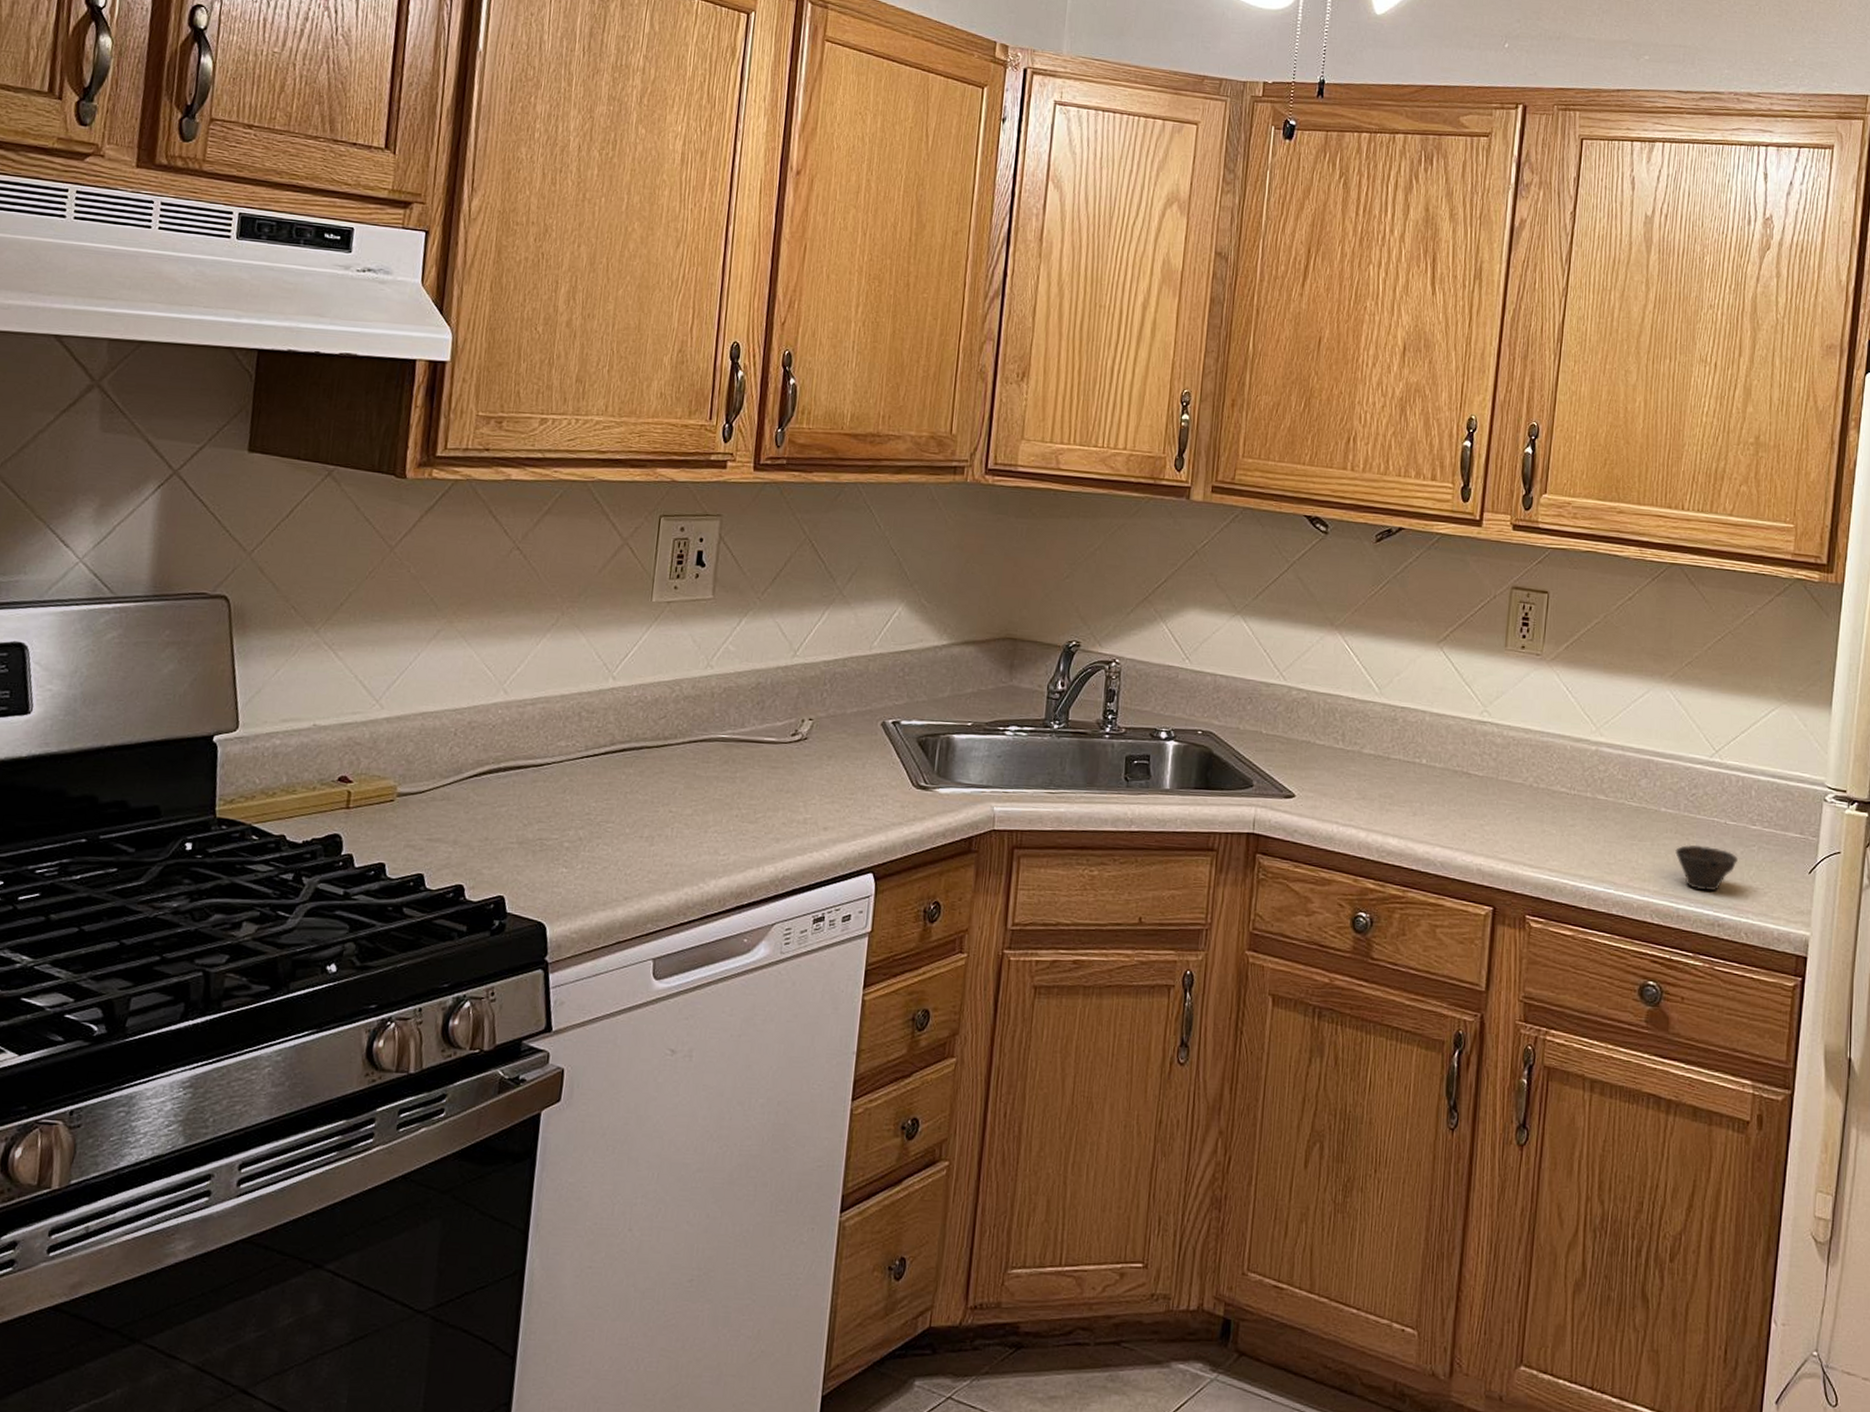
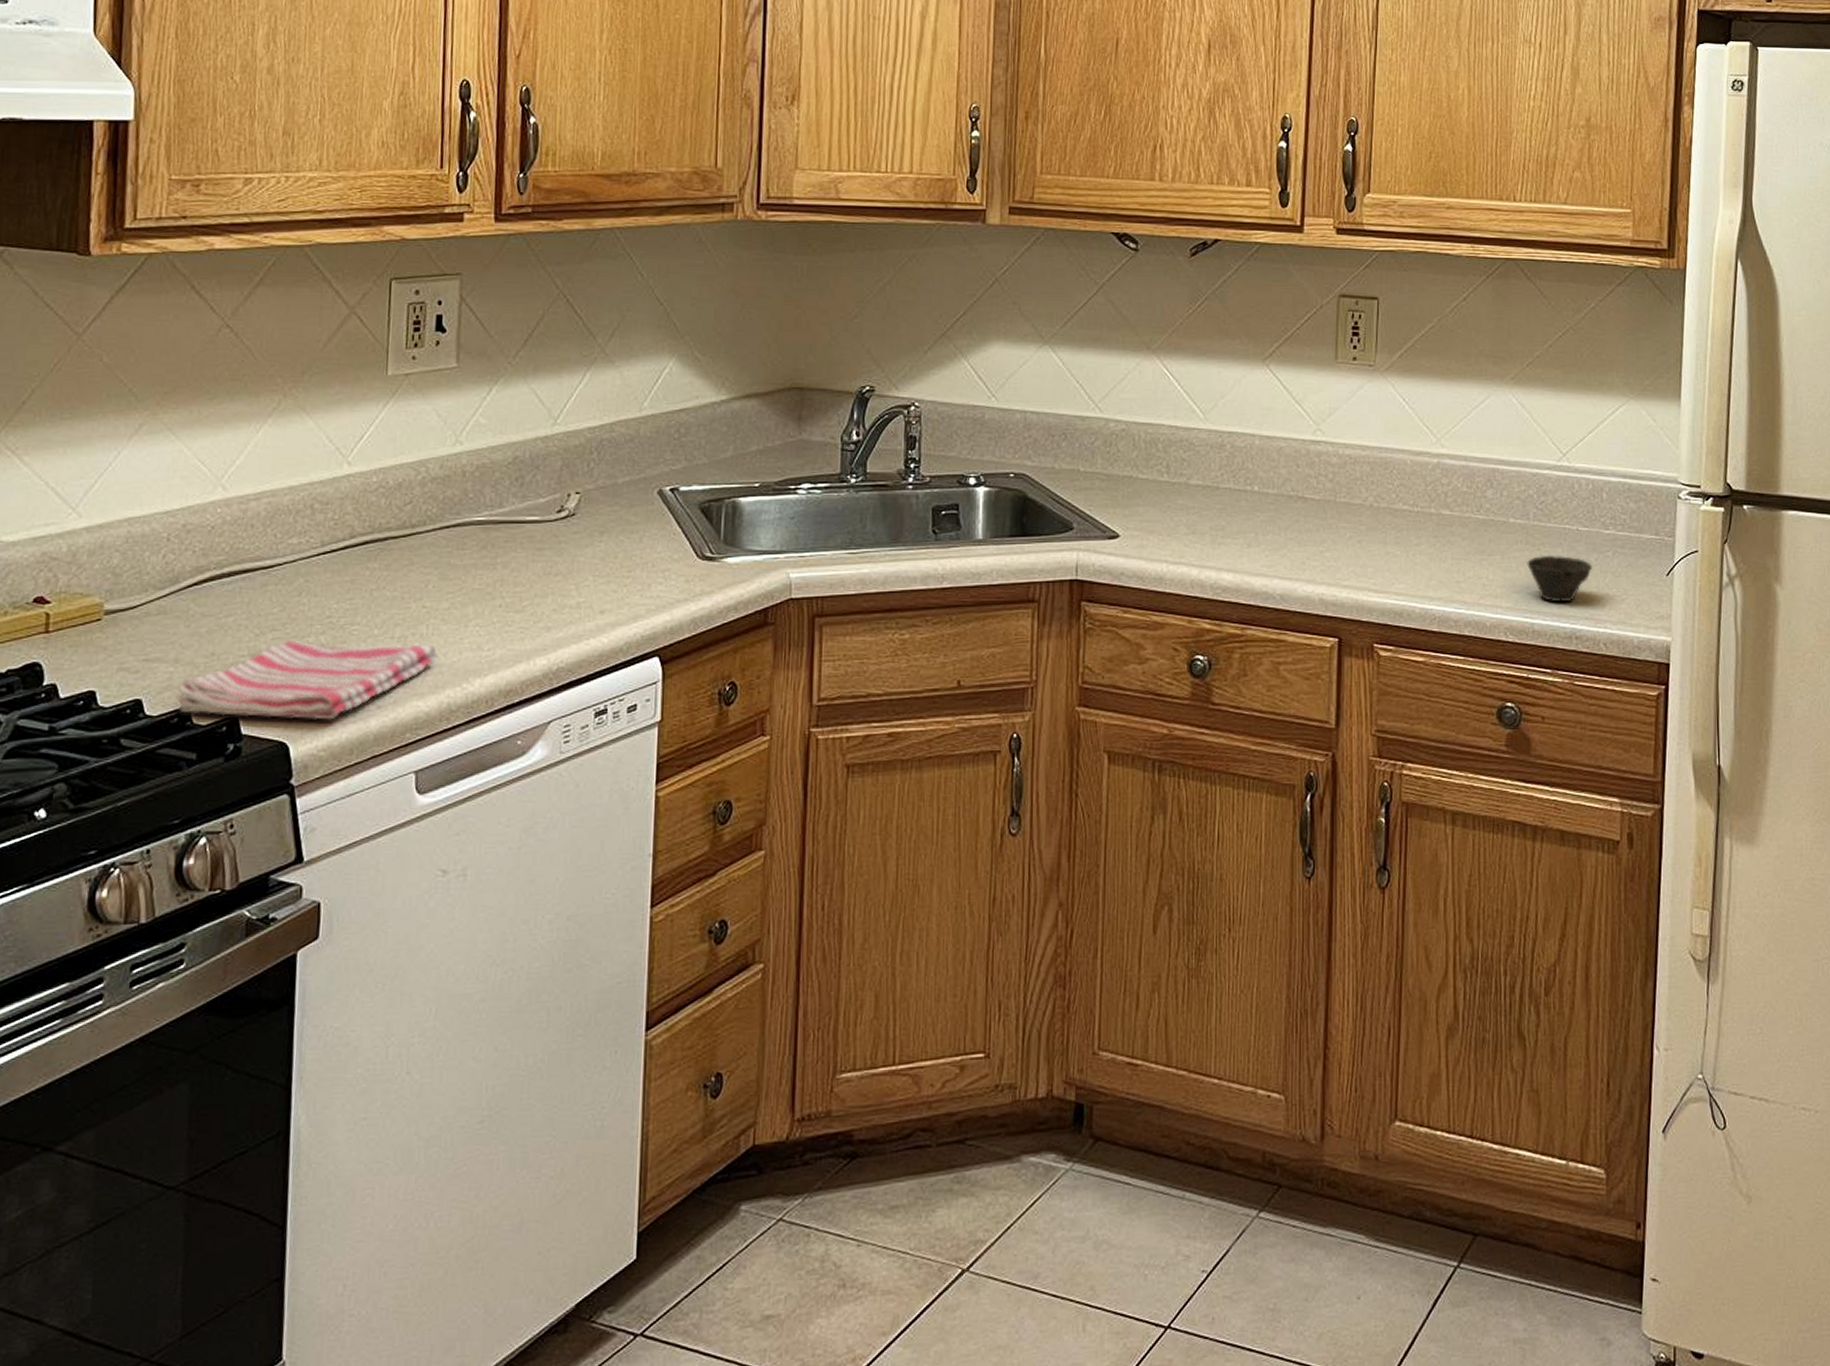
dish towel: none [454,832,680,906] -> present [177,641,438,720]

